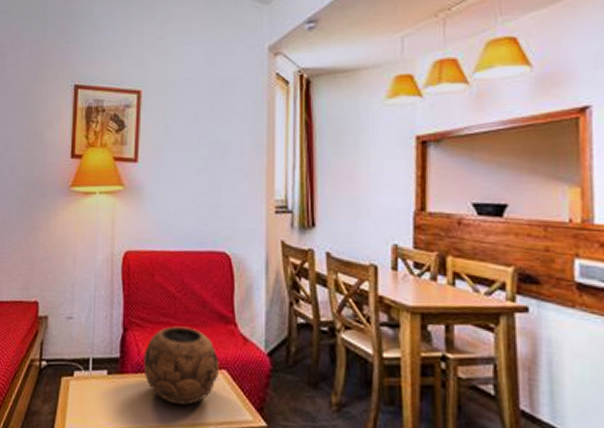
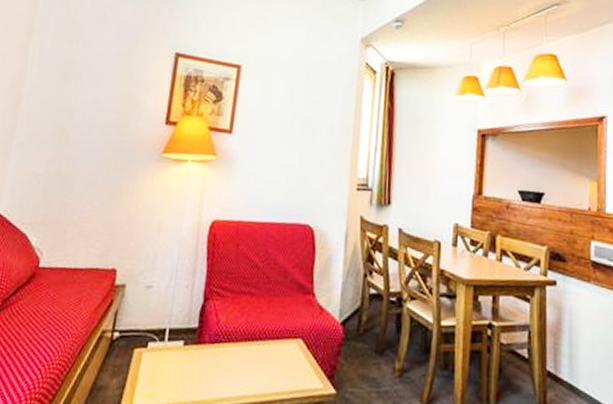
decorative bowl: present [143,326,220,406] -> none [221,296,296,376]

